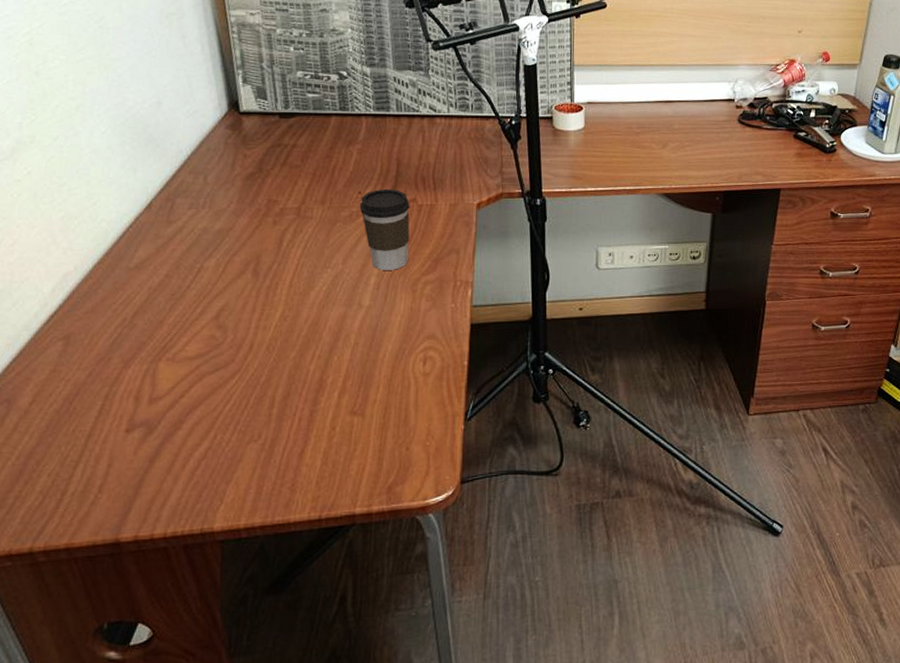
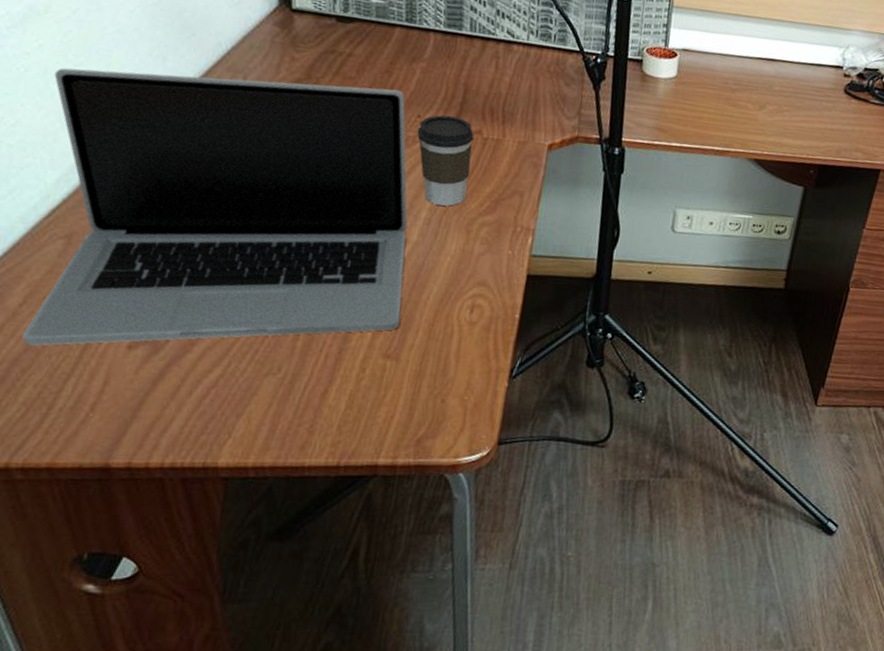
laptop: none [34,171,362,439] -> present [22,67,408,346]

